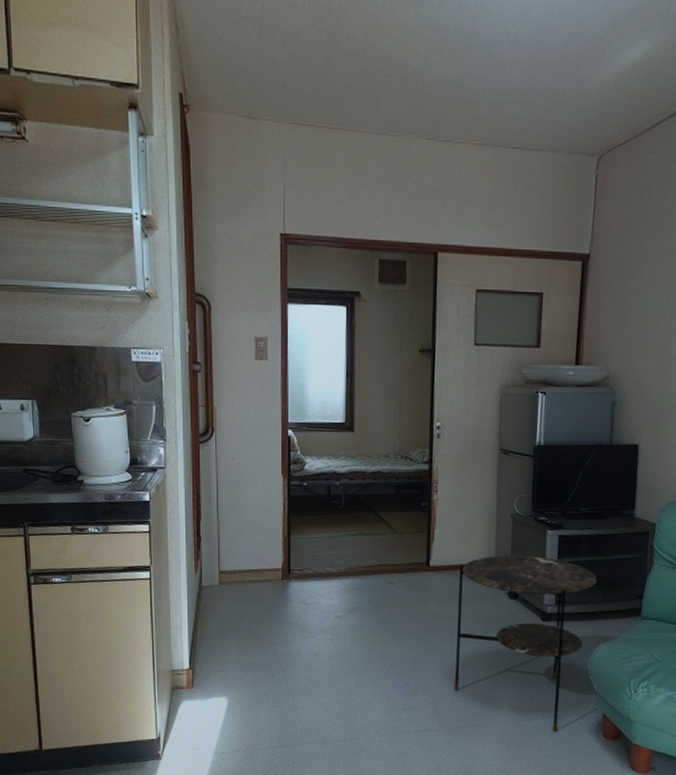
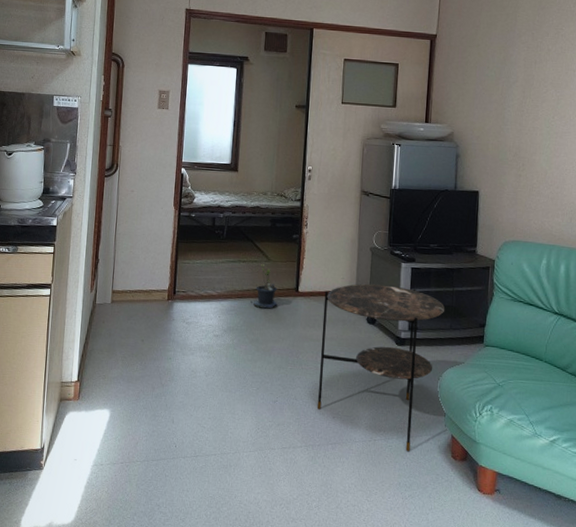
potted plant: none [375,536,406,586] -> present [250,263,278,309]

